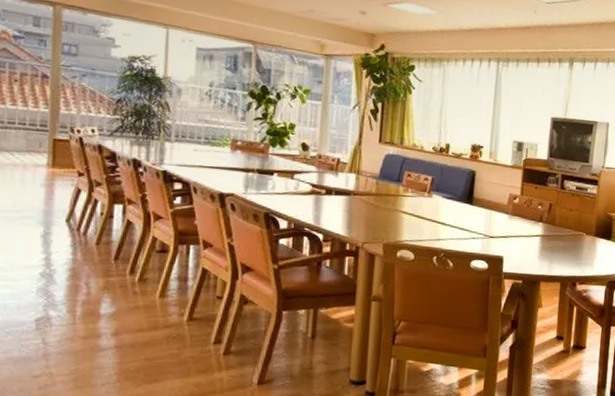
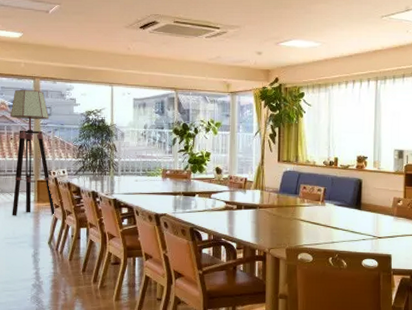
floor lamp: none [12,16,78,185] -> present [10,89,55,216]

